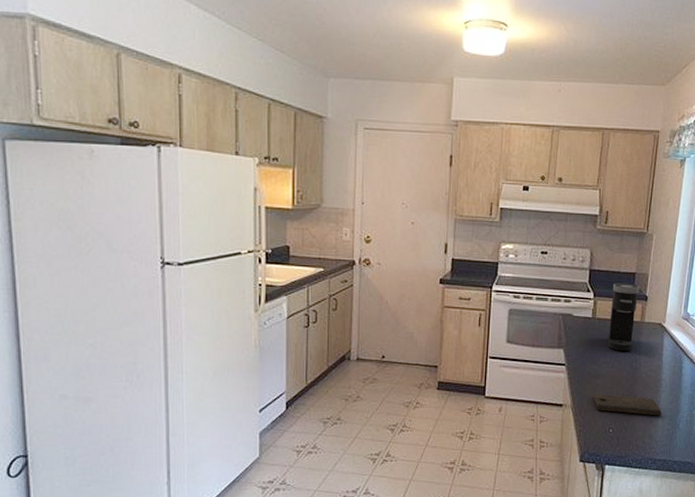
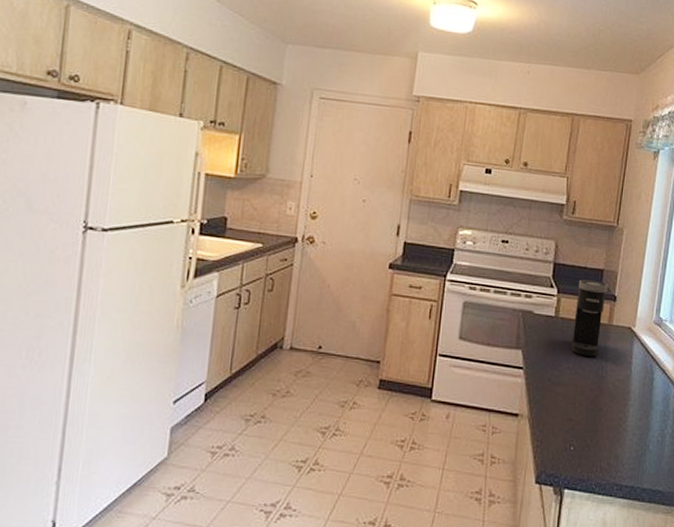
cutting board: present [593,393,661,416] -> none [553,403,630,434]

